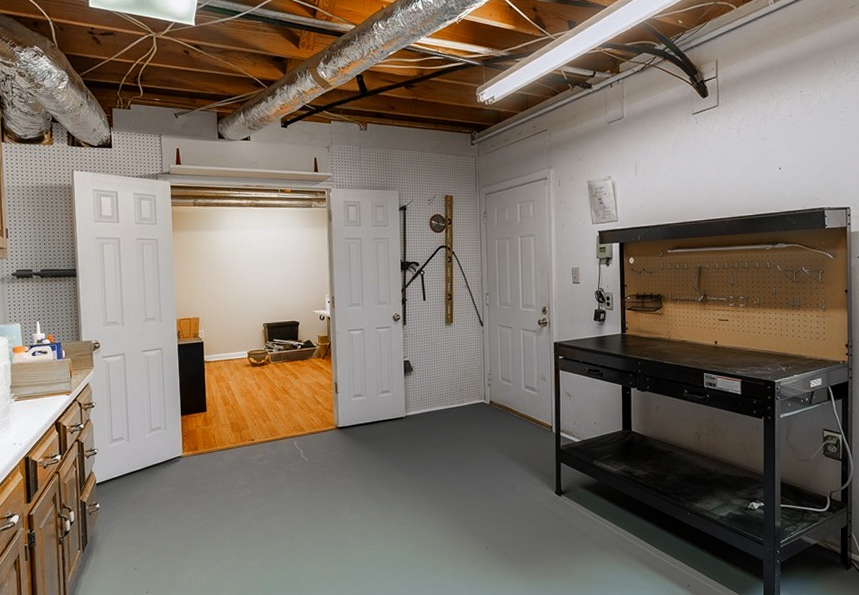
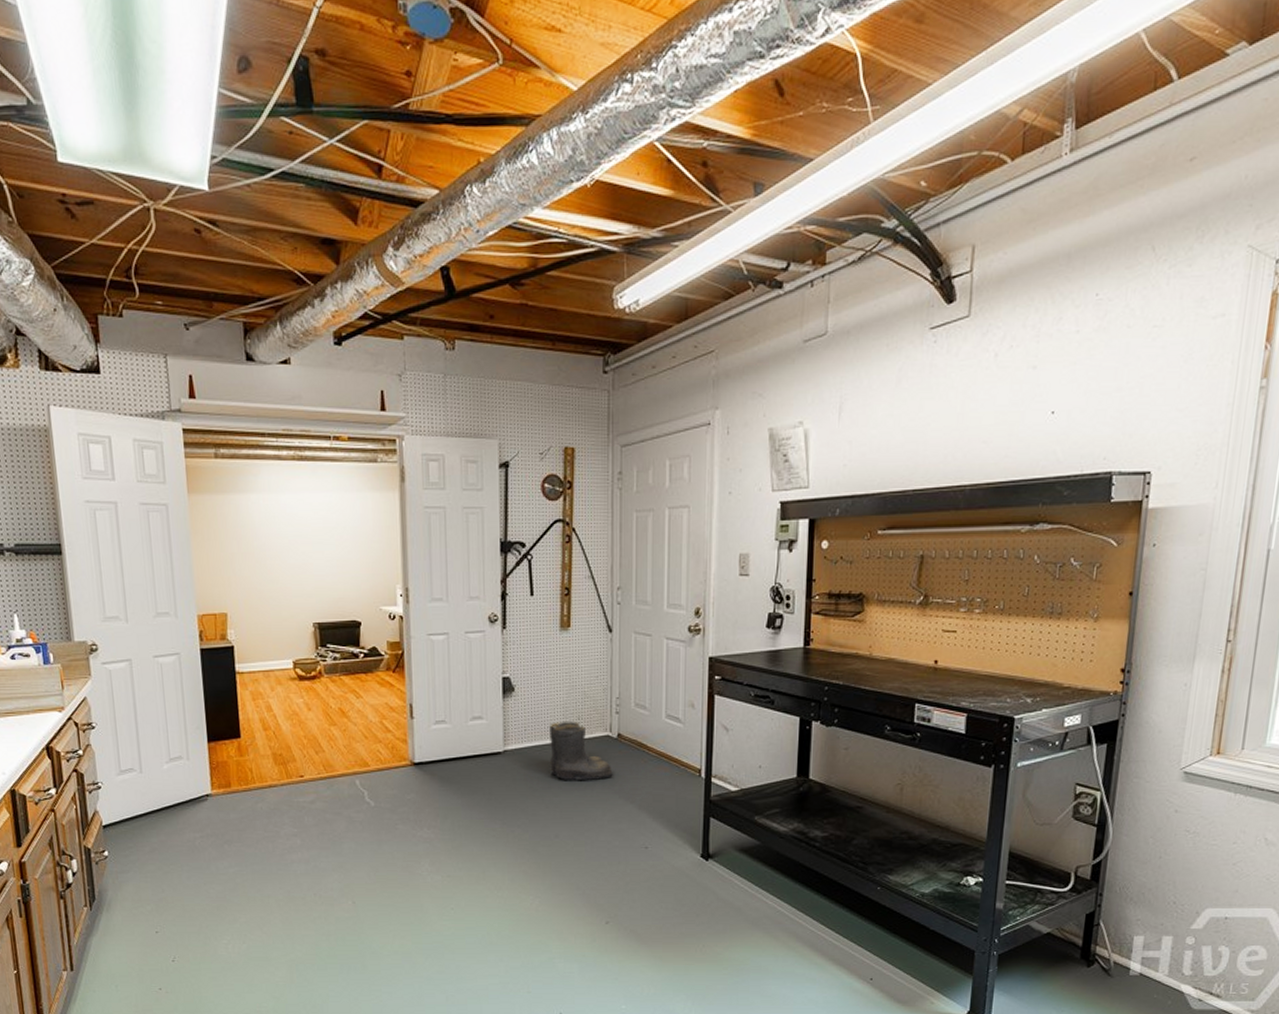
boots: none [440,393,487,438] -> present [550,722,613,781]

